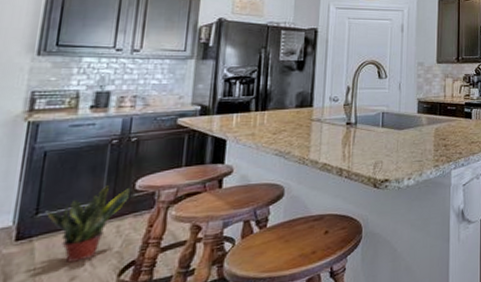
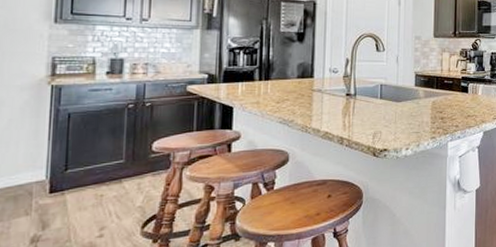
potted plant: present [45,185,131,263] -> none [73,146,149,214]

